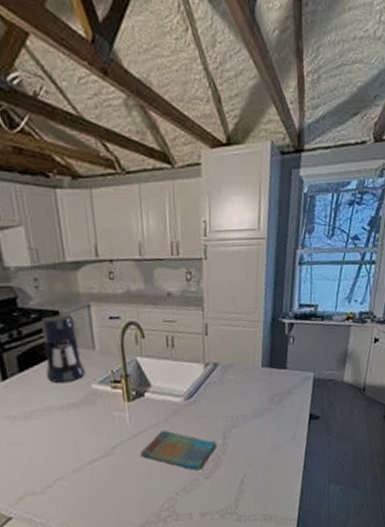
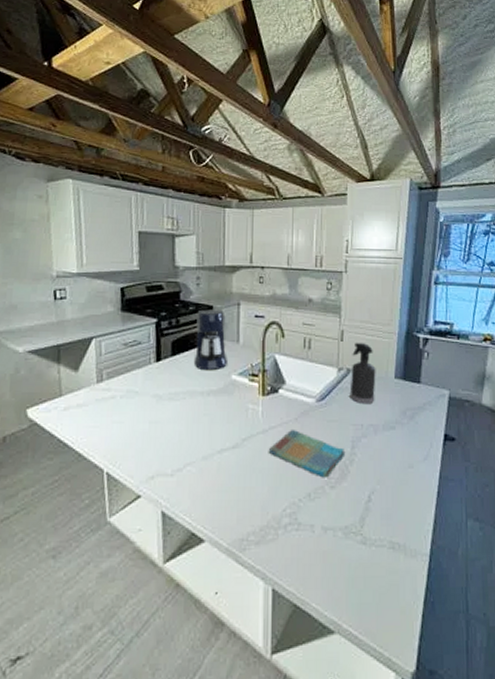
spray bottle: none [218,334,244,397] -> present [349,342,376,405]

